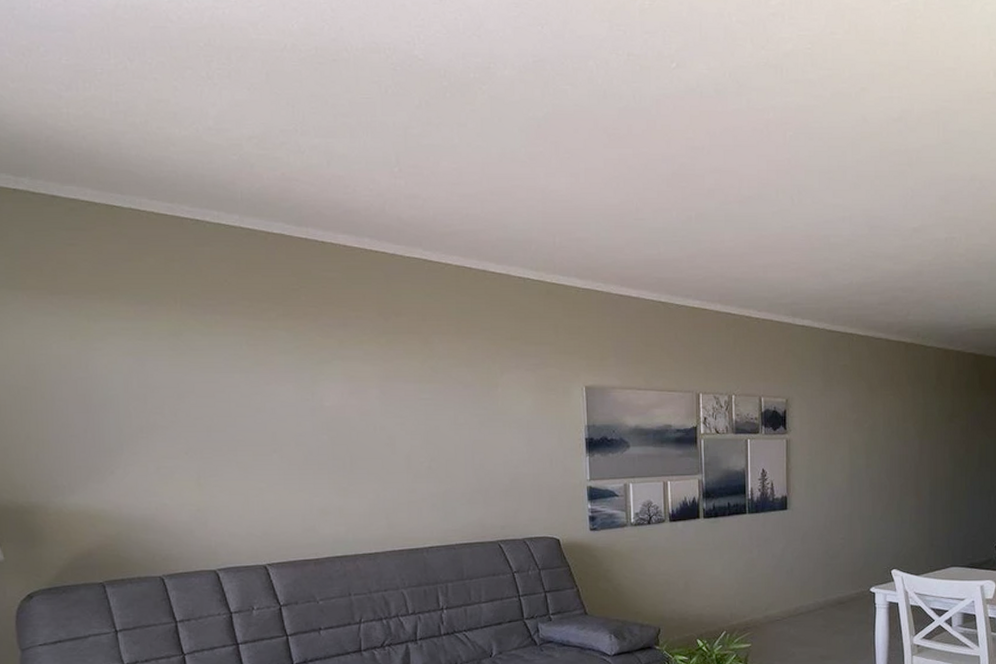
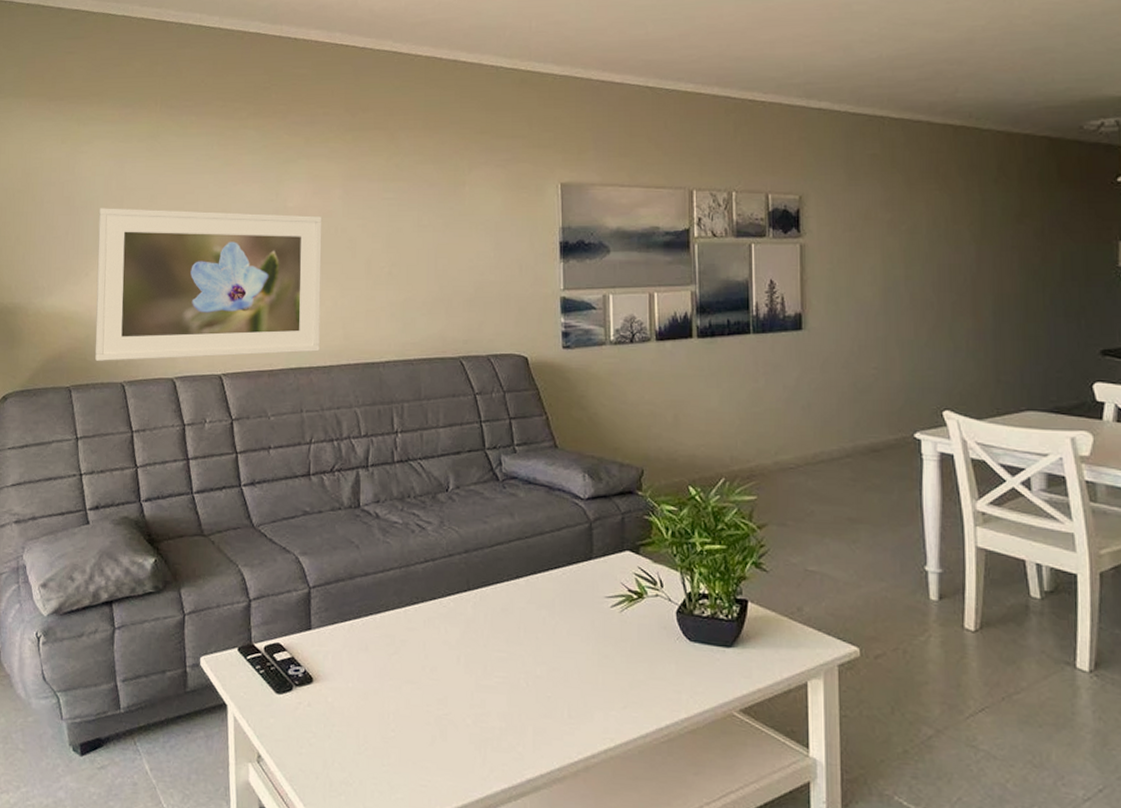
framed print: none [119,406,364,556] -> present [94,208,322,361]

